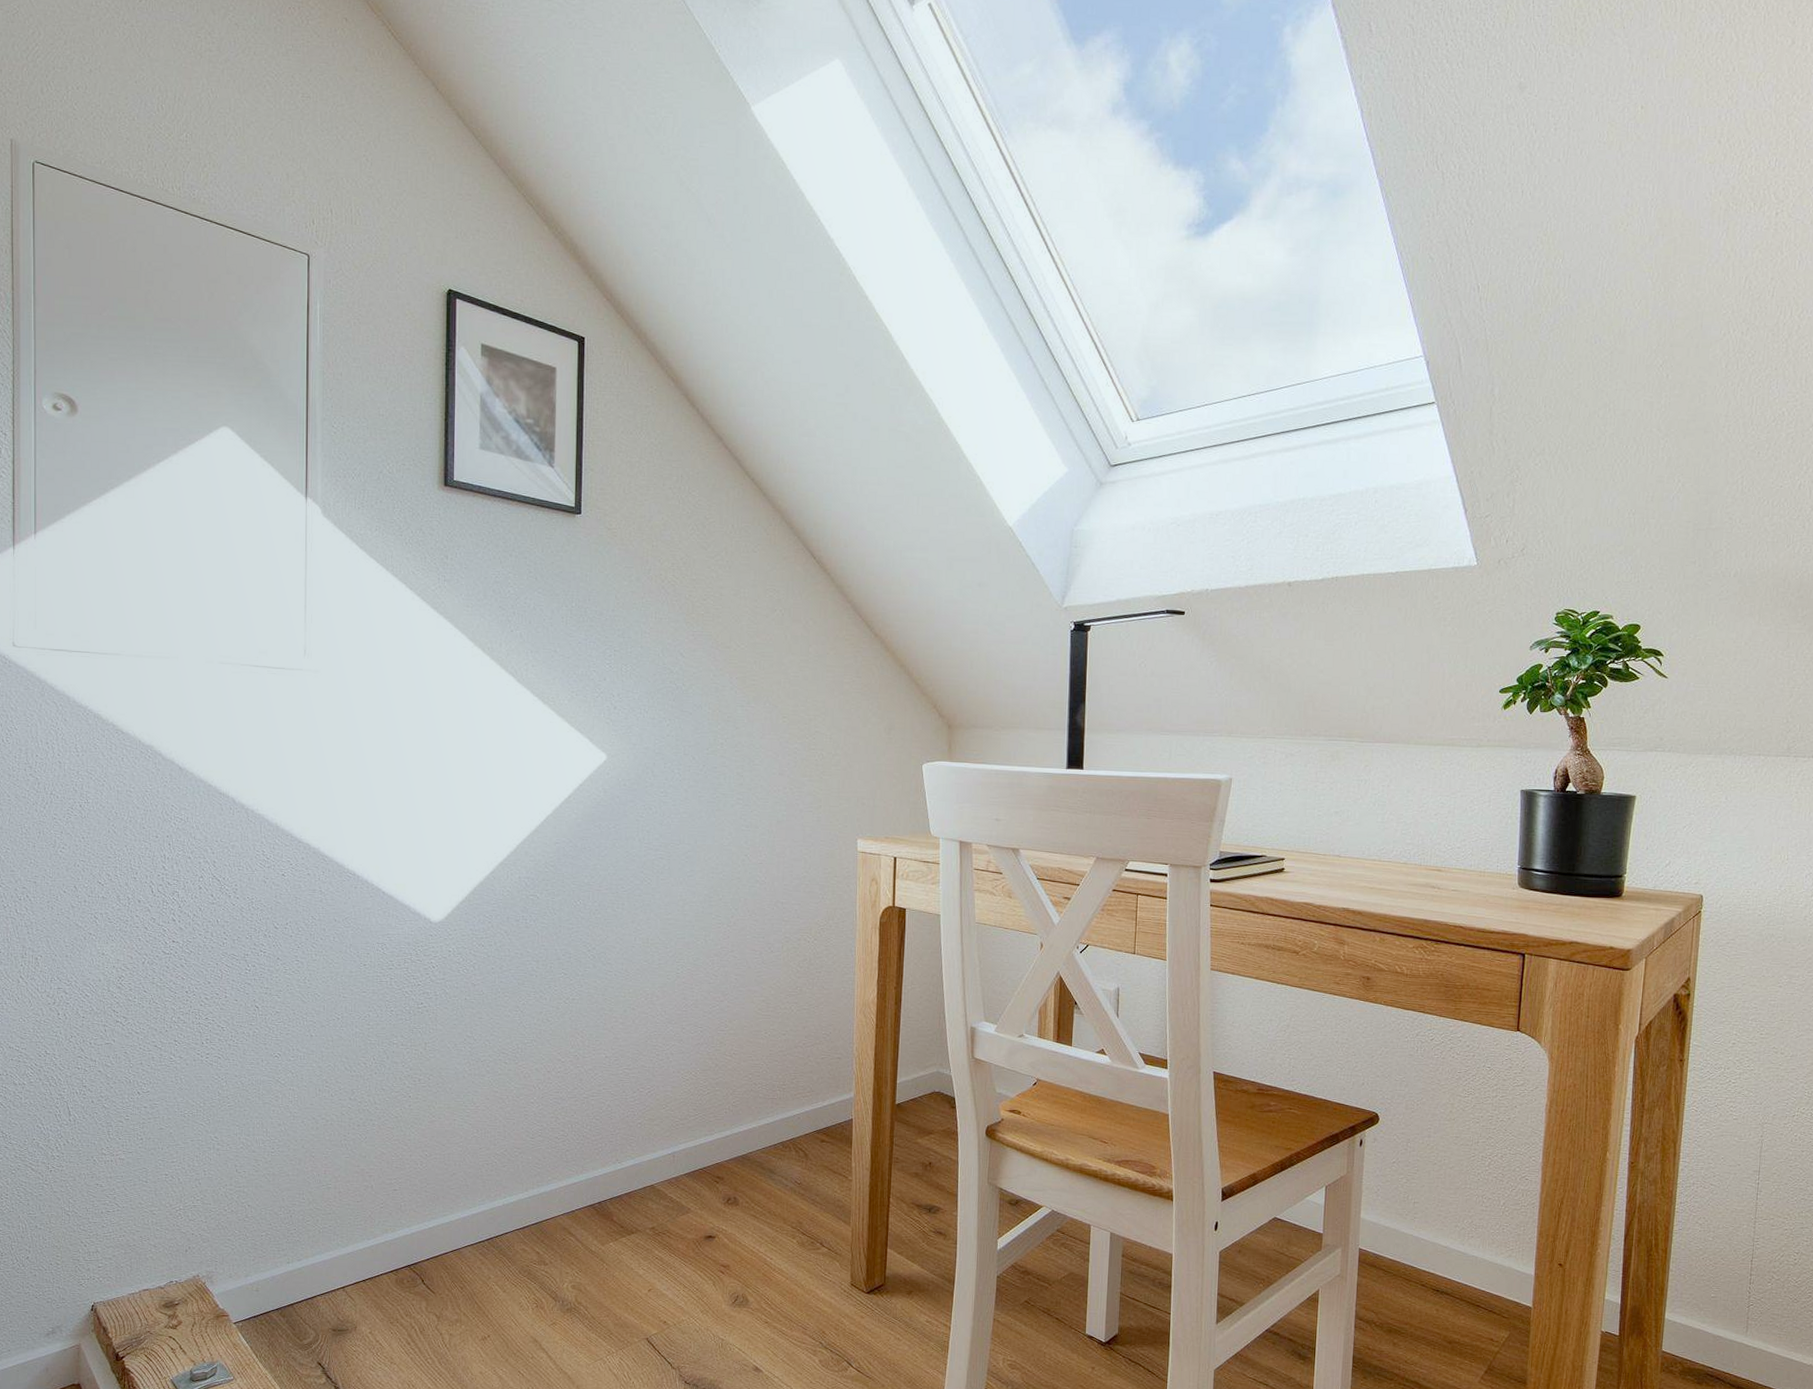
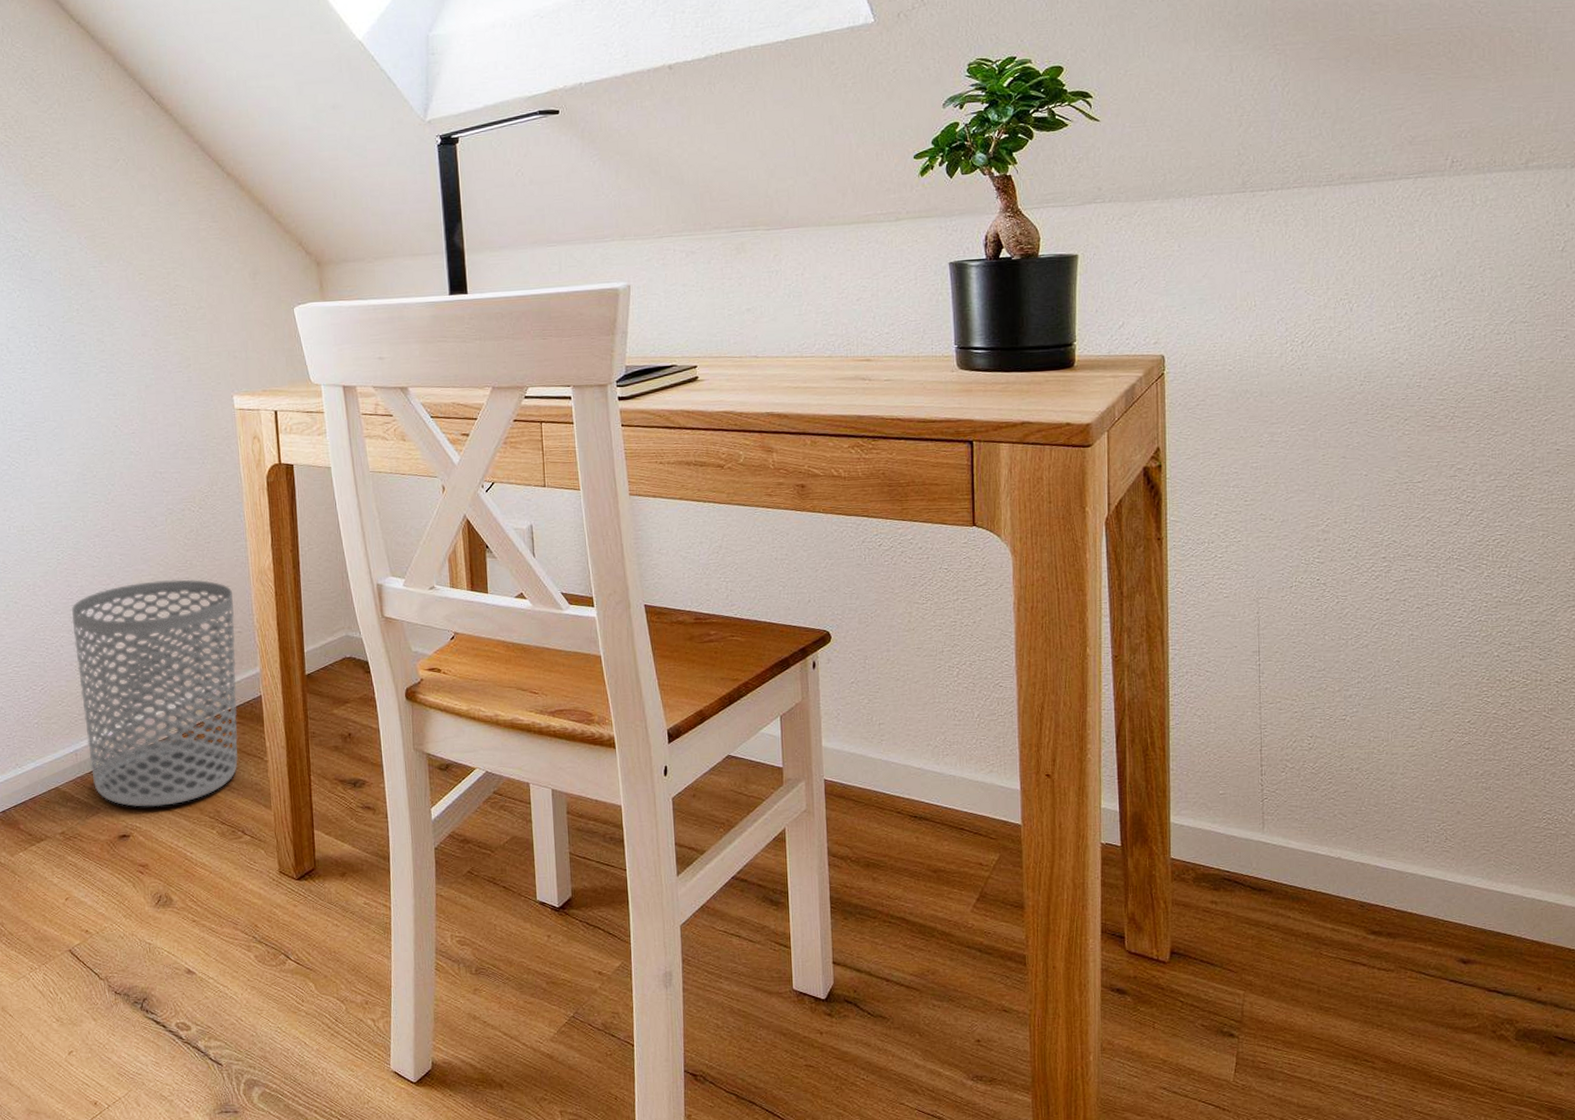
waste bin: none [684,1002,836,1212] -> present [71,579,239,807]

